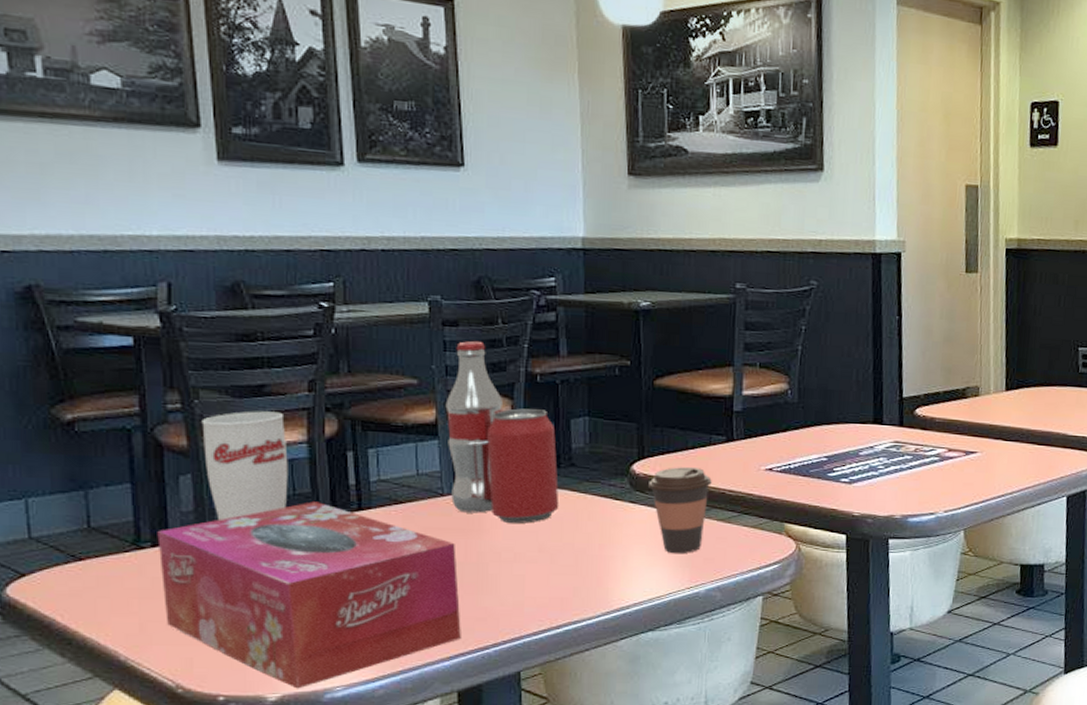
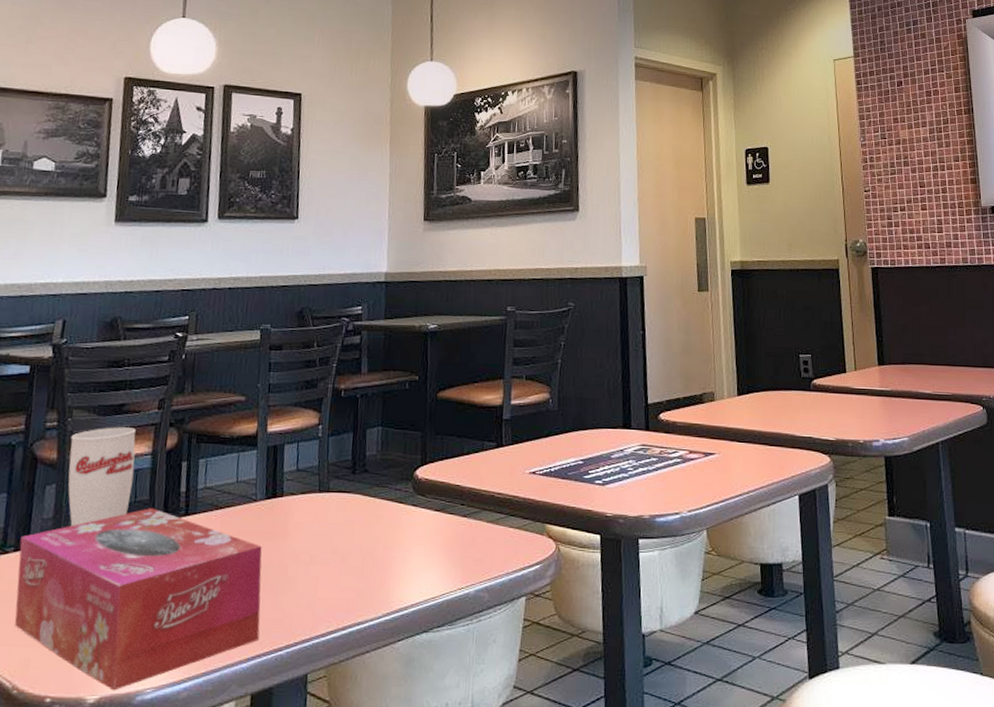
pop: present [445,341,560,523] -> none [262,362,353,527]
coffee cup: present [647,467,712,554] -> none [428,472,483,555]

